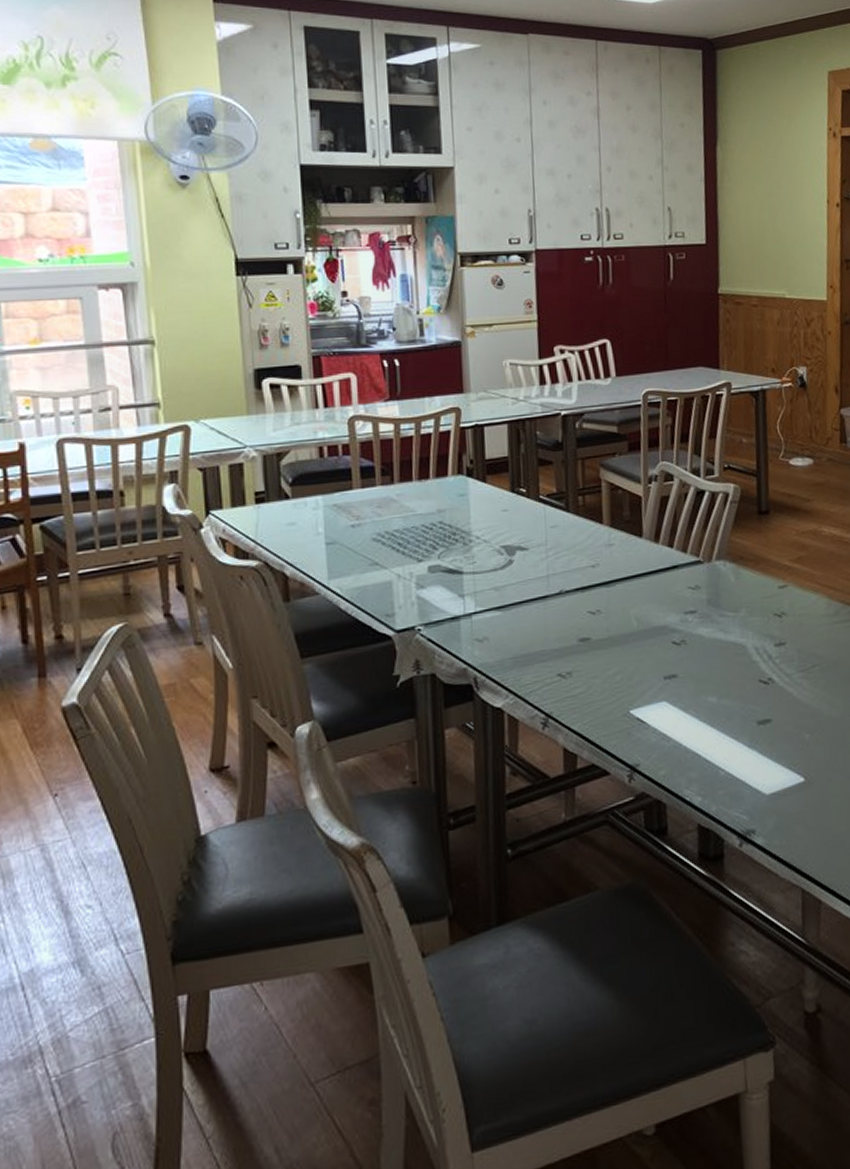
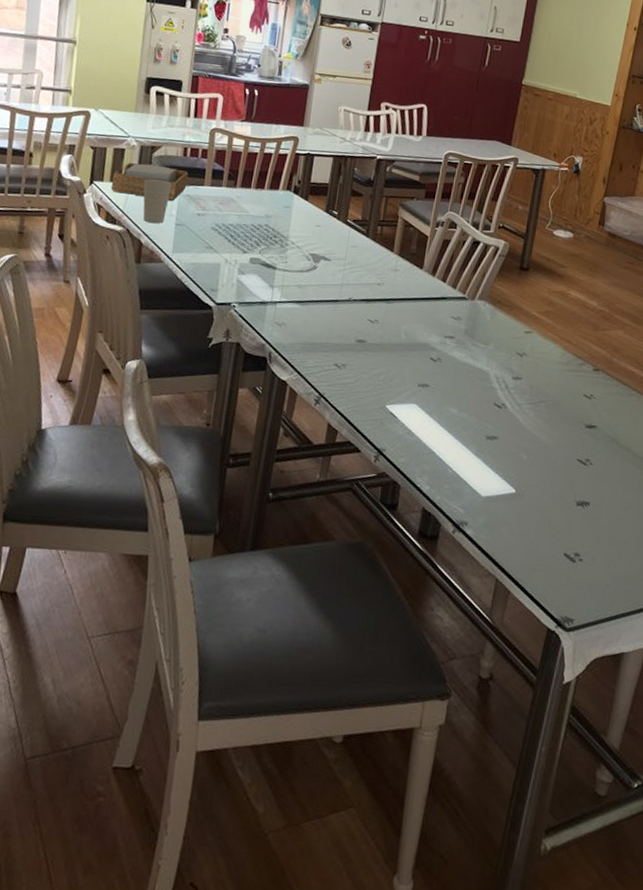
napkin holder: none [233,474,331,520] -> present [110,162,189,201]
cup: none [275,493,312,549] -> present [143,179,172,224]

